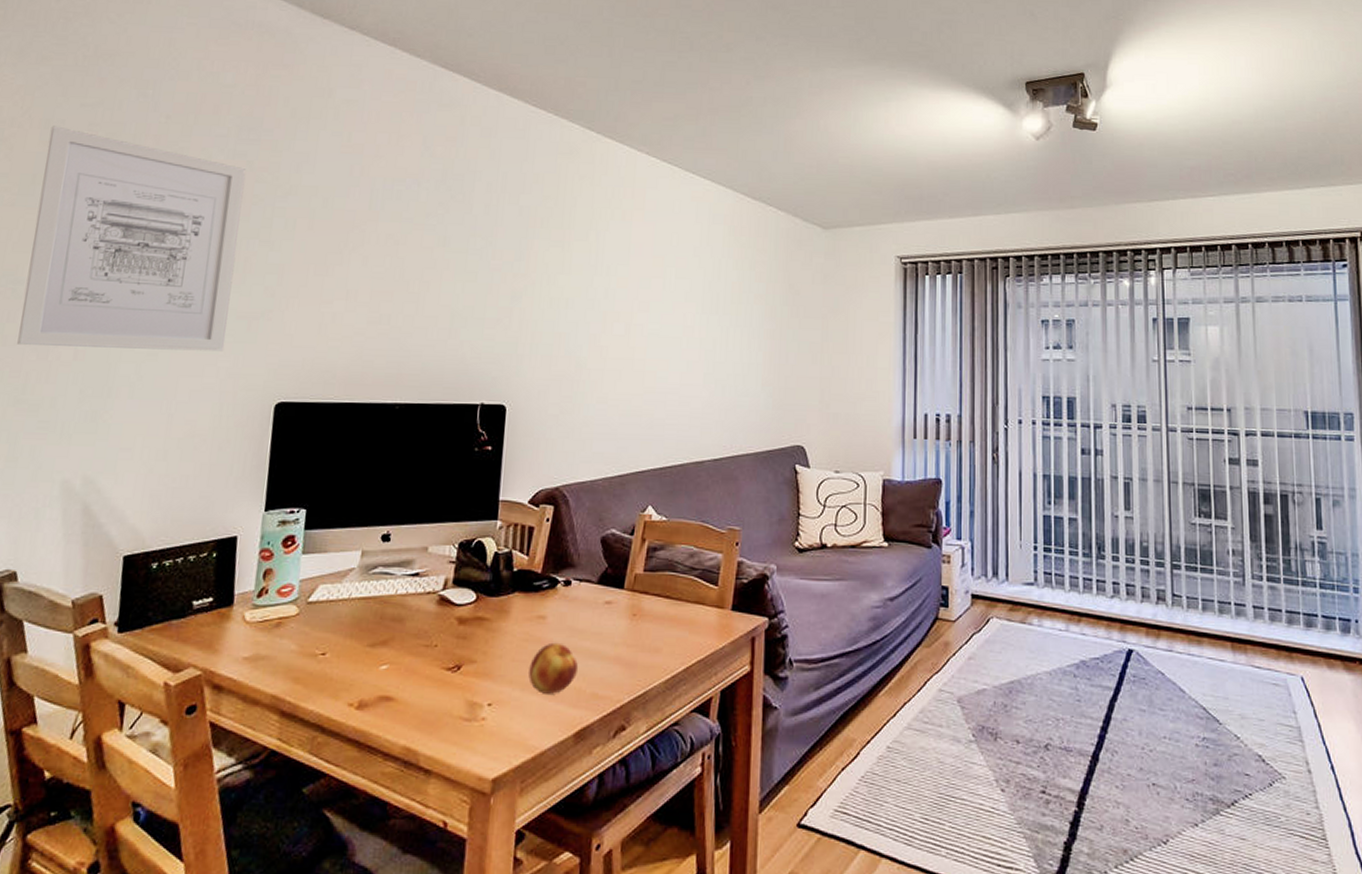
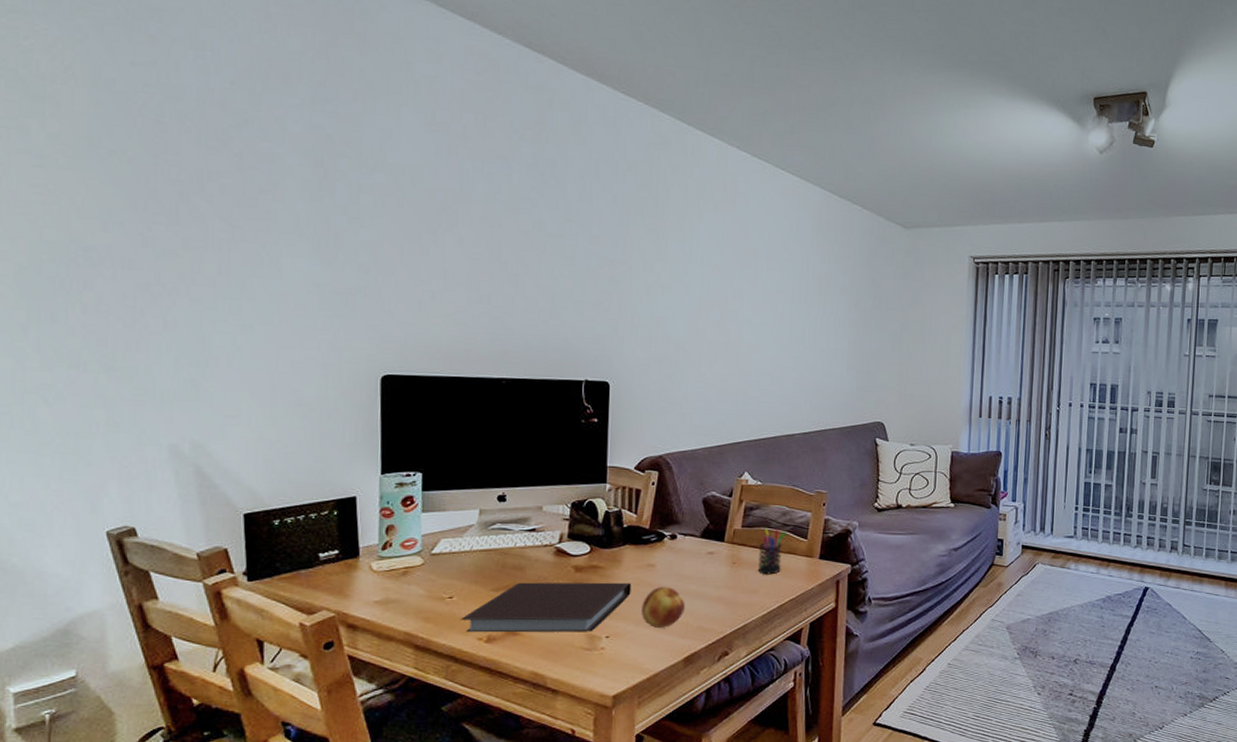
wall art: present [17,126,247,352] -> none [98,85,326,325]
notebook: none [331,636,519,699] -> present [460,582,632,633]
pen holder: none [662,573,695,630] -> present [758,528,787,575]

